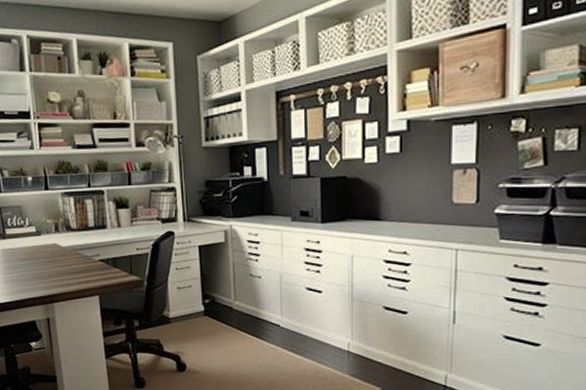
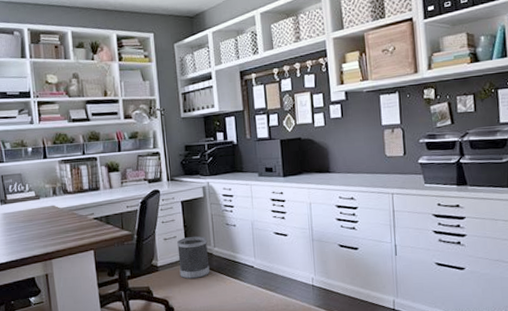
wastebasket: none [192,287,229,335] -> present [177,236,210,280]

